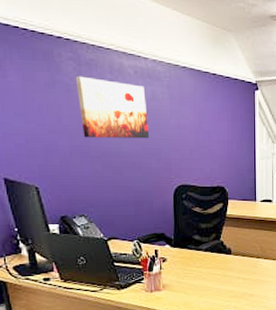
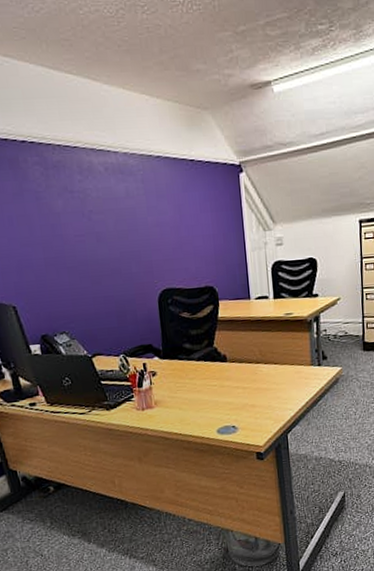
wall art: present [75,76,150,139] -> none [43,180,127,248]

